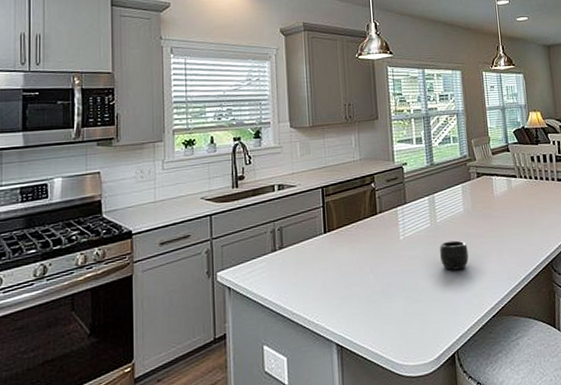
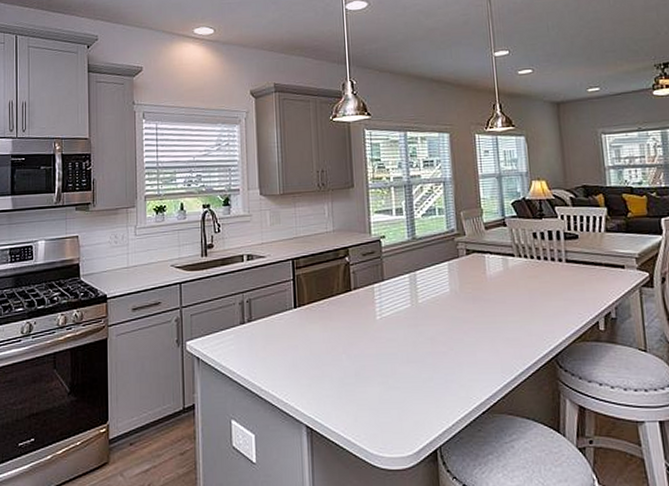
mug: present [440,240,469,270] -> none [421,324,455,357]

